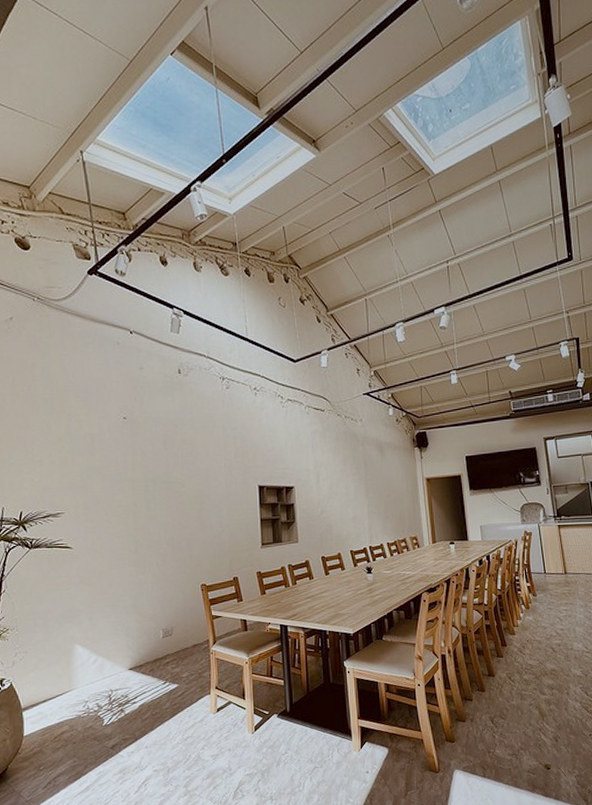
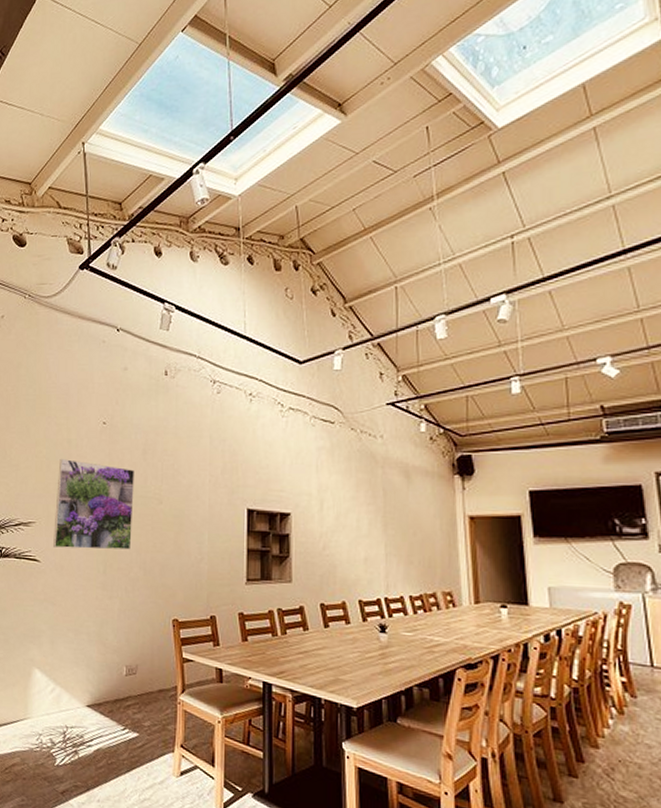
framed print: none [83,453,159,534] -> present [53,459,135,550]

